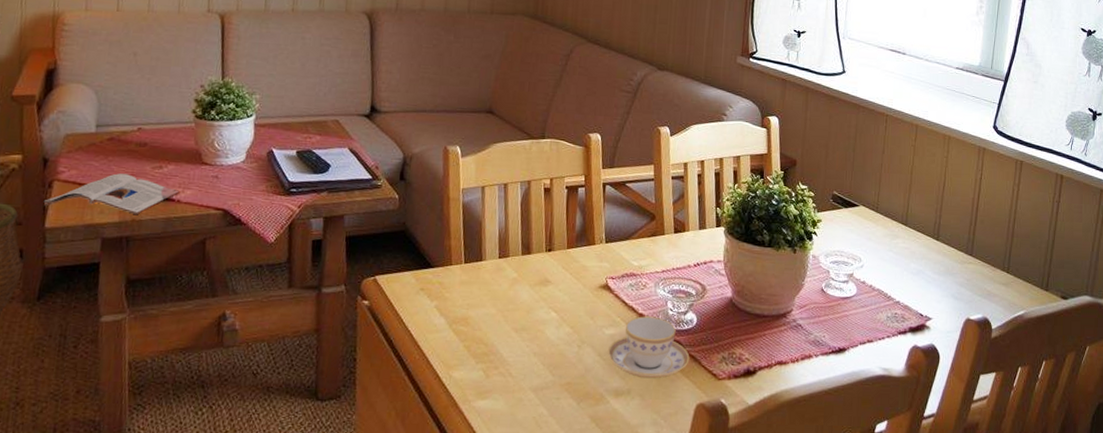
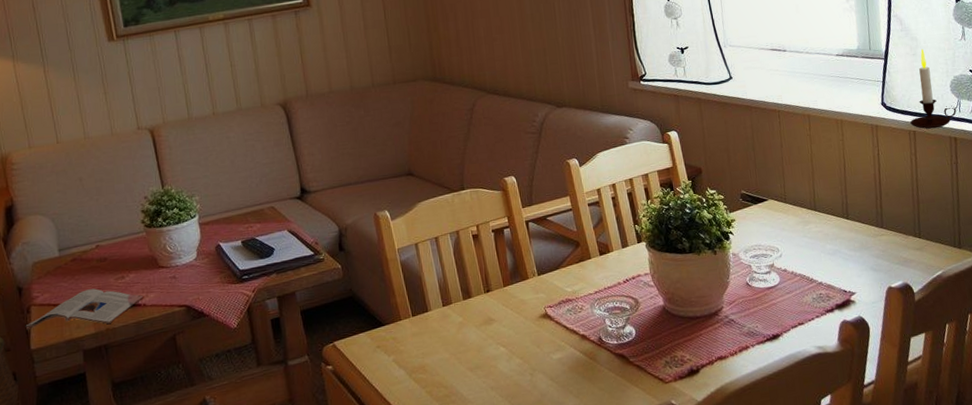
teacup: present [607,315,690,379] -> none [558,335,636,393]
candle: none [1019,77,1068,162] -> present [910,48,956,129]

